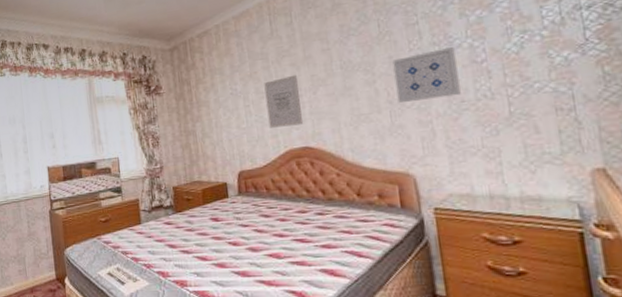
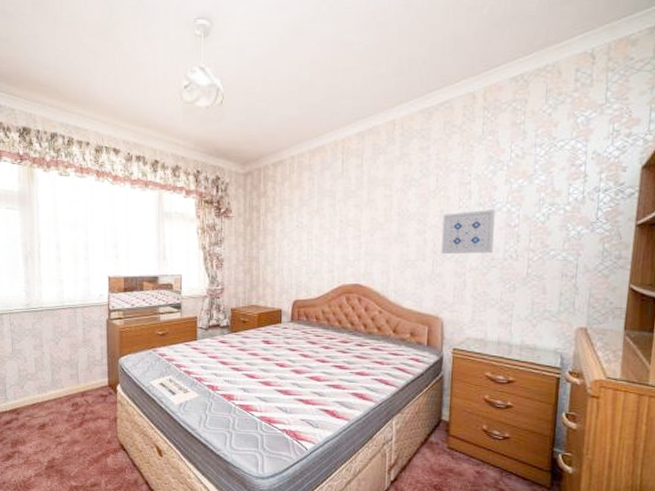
wall art: present [264,74,304,128] -> none [327,216,360,263]

